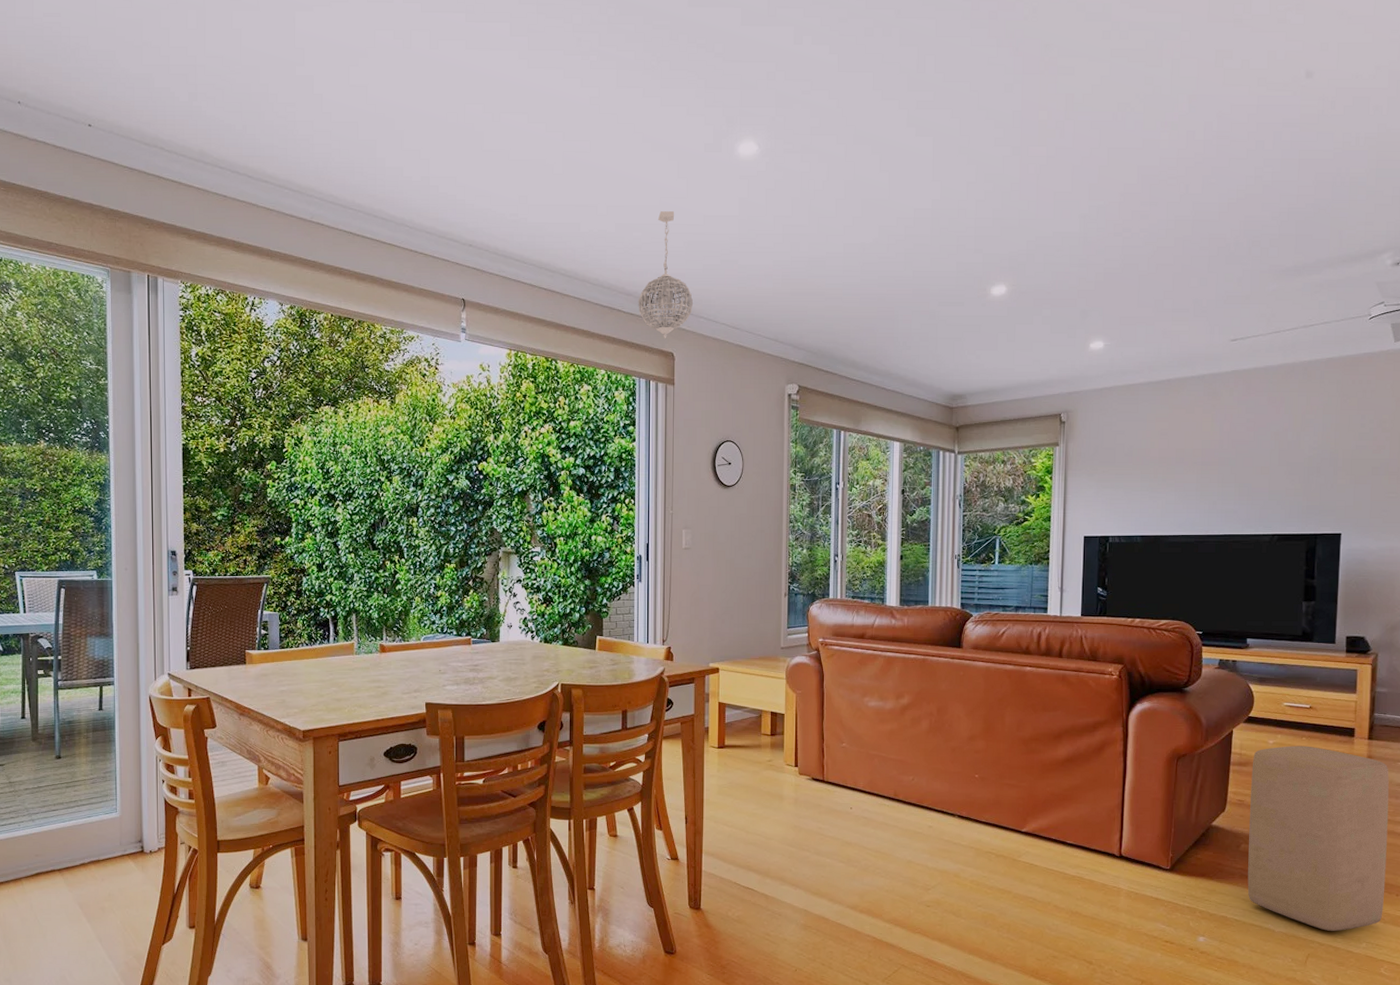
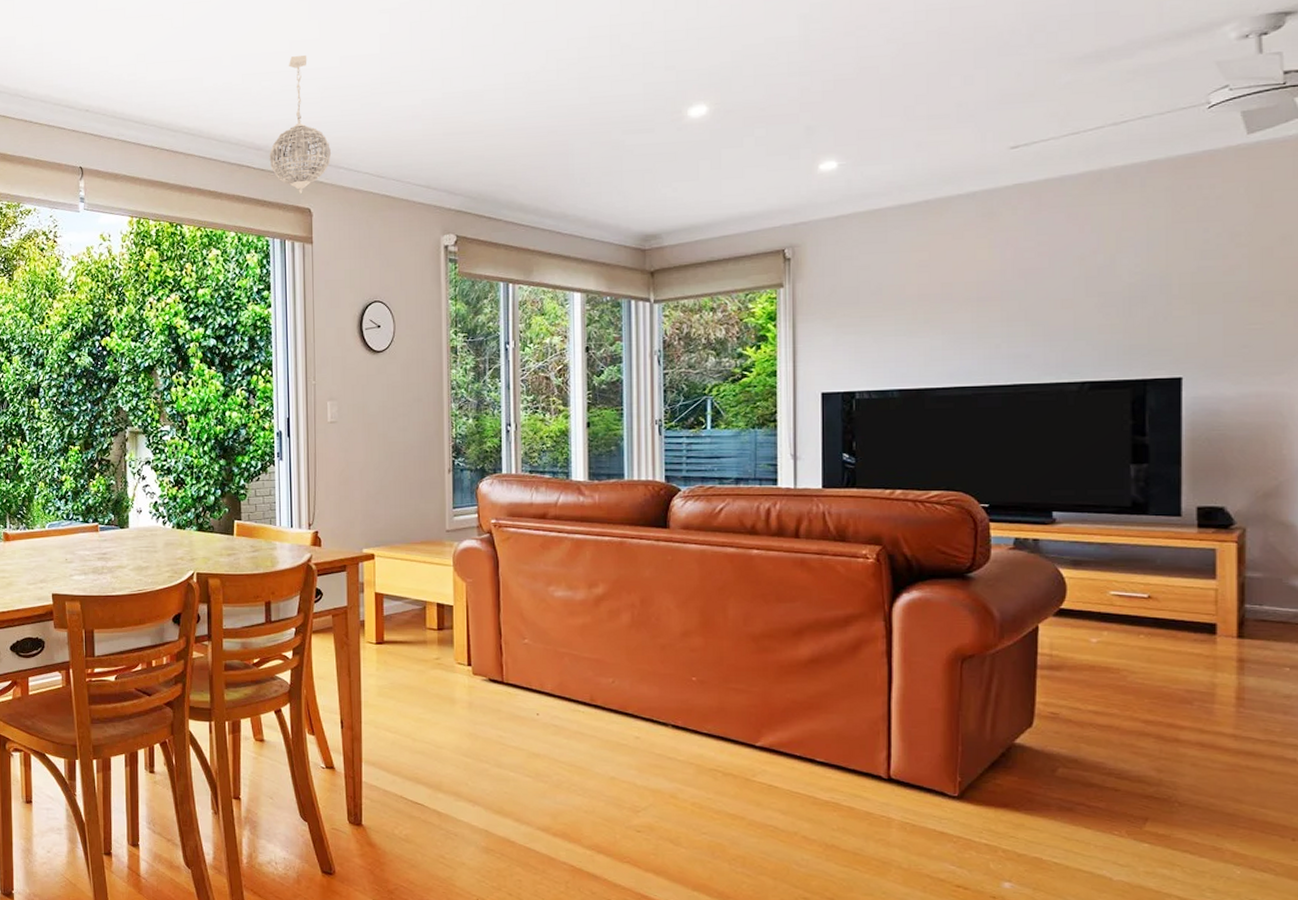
ottoman: present [1247,746,1389,931] -> none [1068,645,1275,883]

